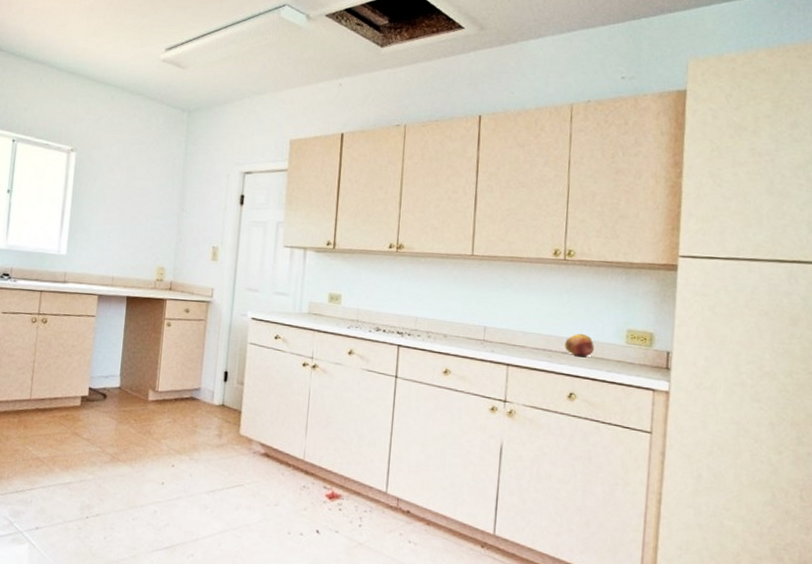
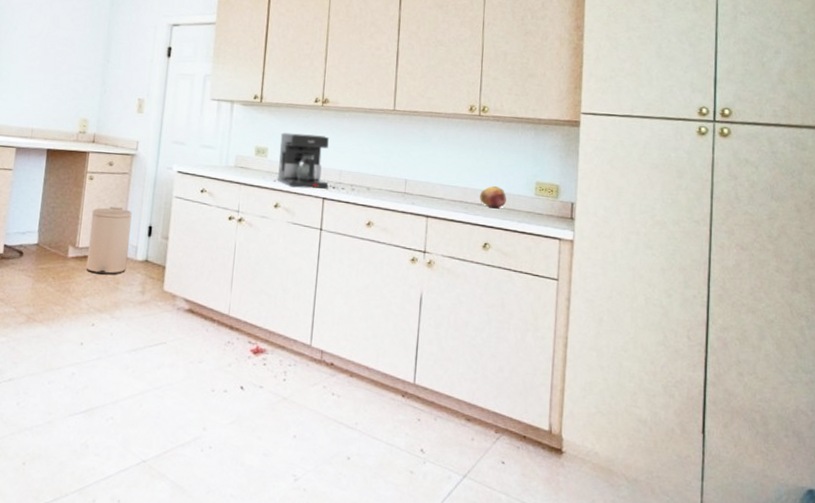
pedal bin: none [165,352,208,419] -> present [86,206,132,276]
coffee maker: none [350,279,404,336] -> present [277,132,329,189]

